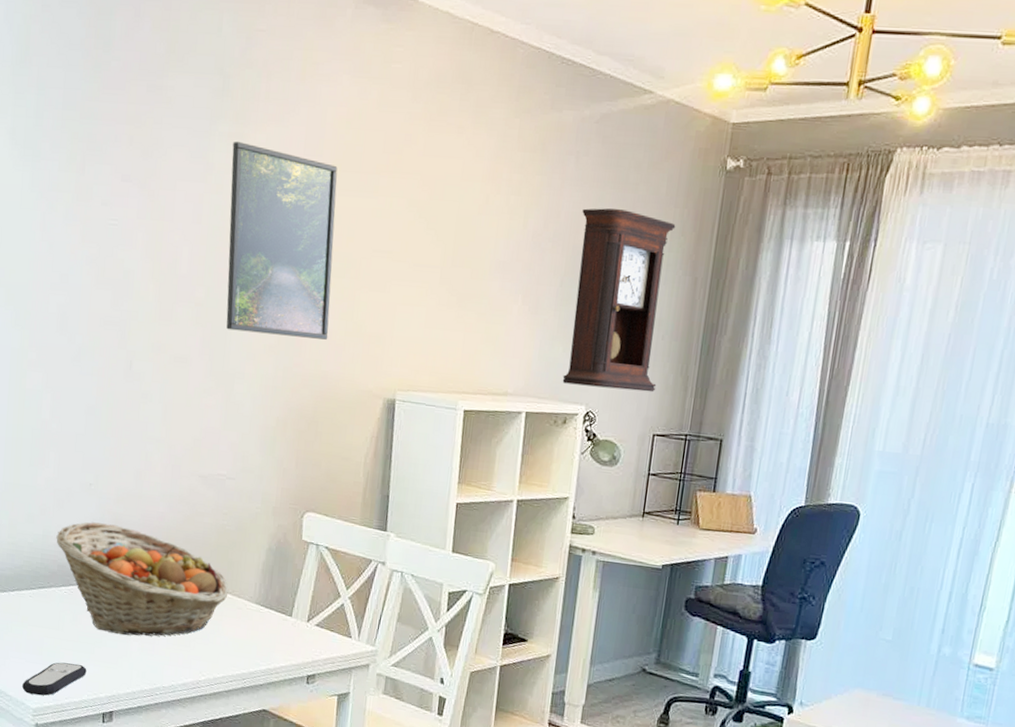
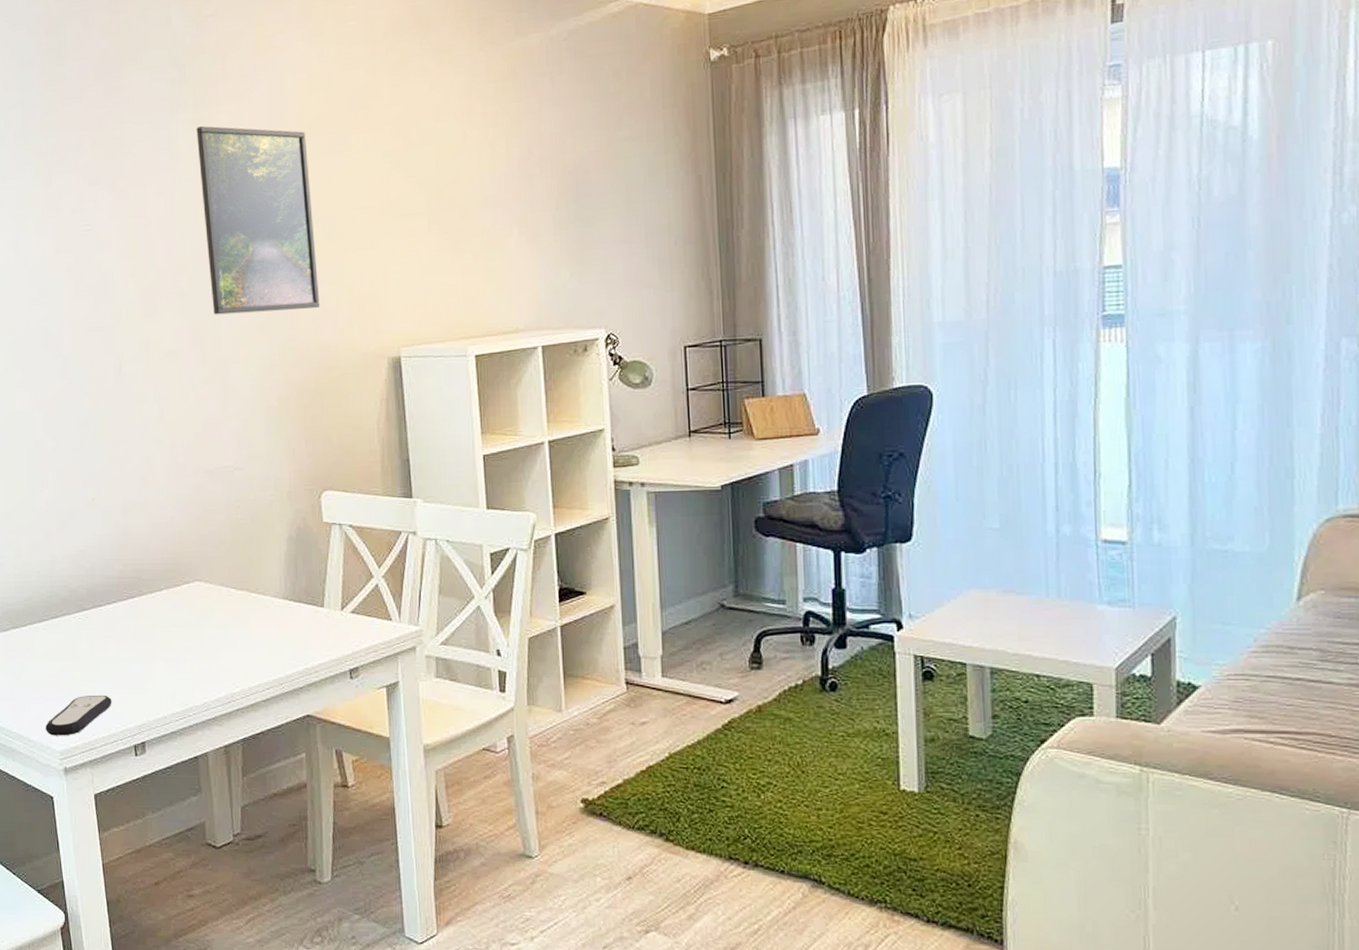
fruit basket: present [56,522,229,636] -> none [64,538,252,656]
pendulum clock: present [562,208,676,393] -> none [566,120,678,309]

